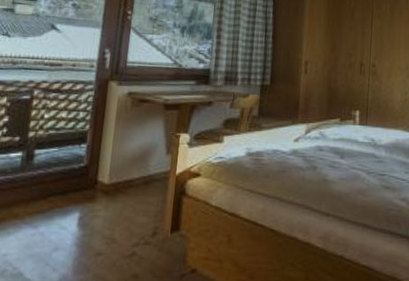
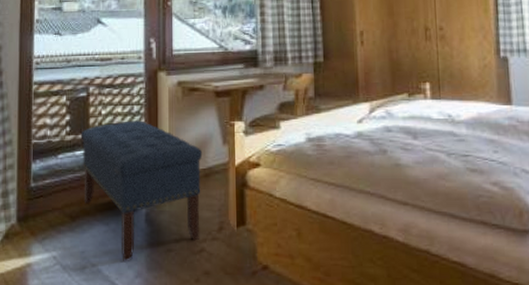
bench: none [13,126,145,266] -> present [82,120,203,263]

